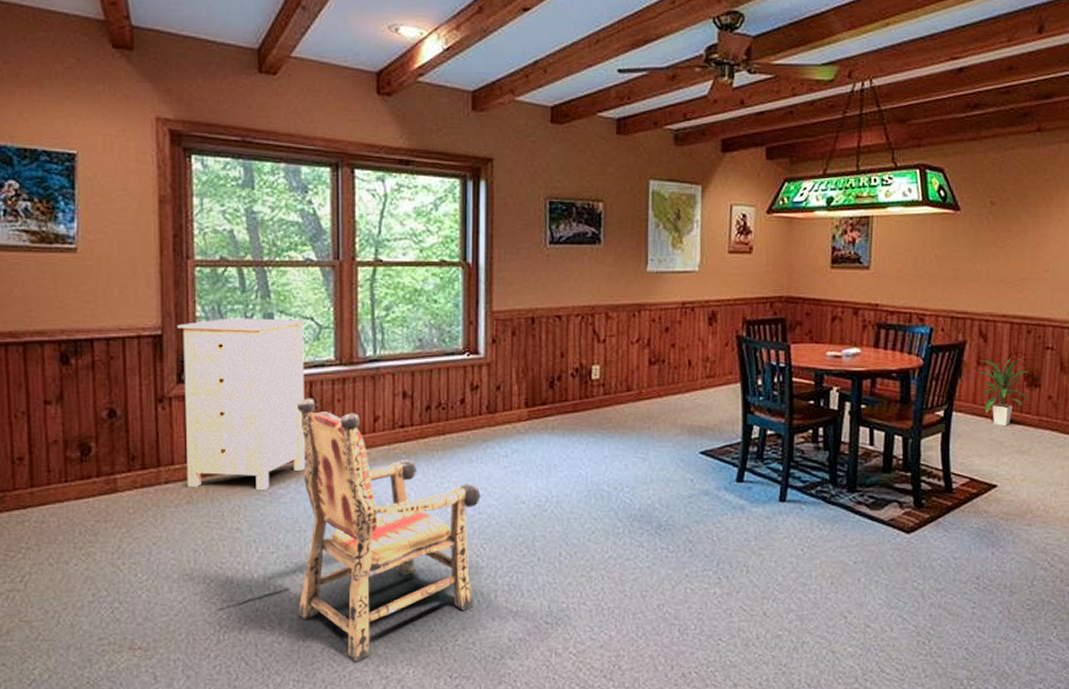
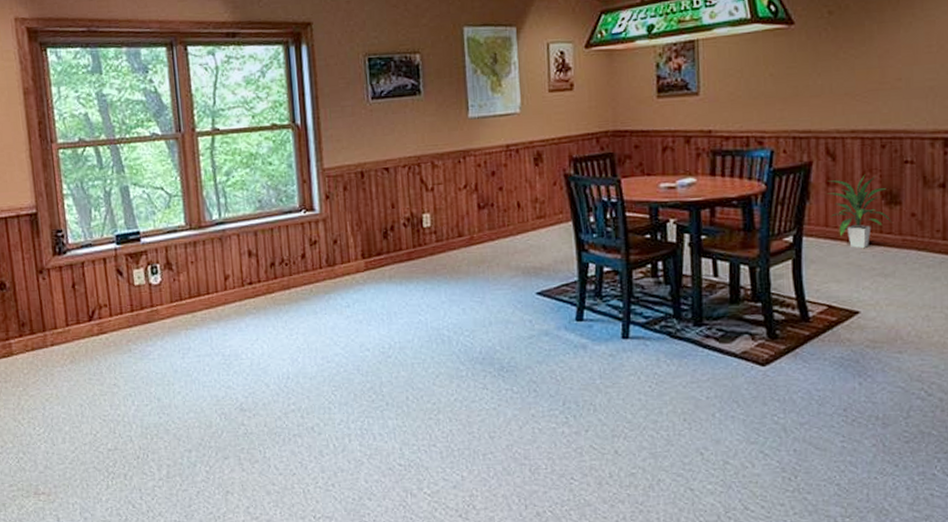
storage cabinet: present [177,318,307,491] -> none [48,190,168,349]
armchair: present [297,398,481,661] -> none [156,262,330,503]

